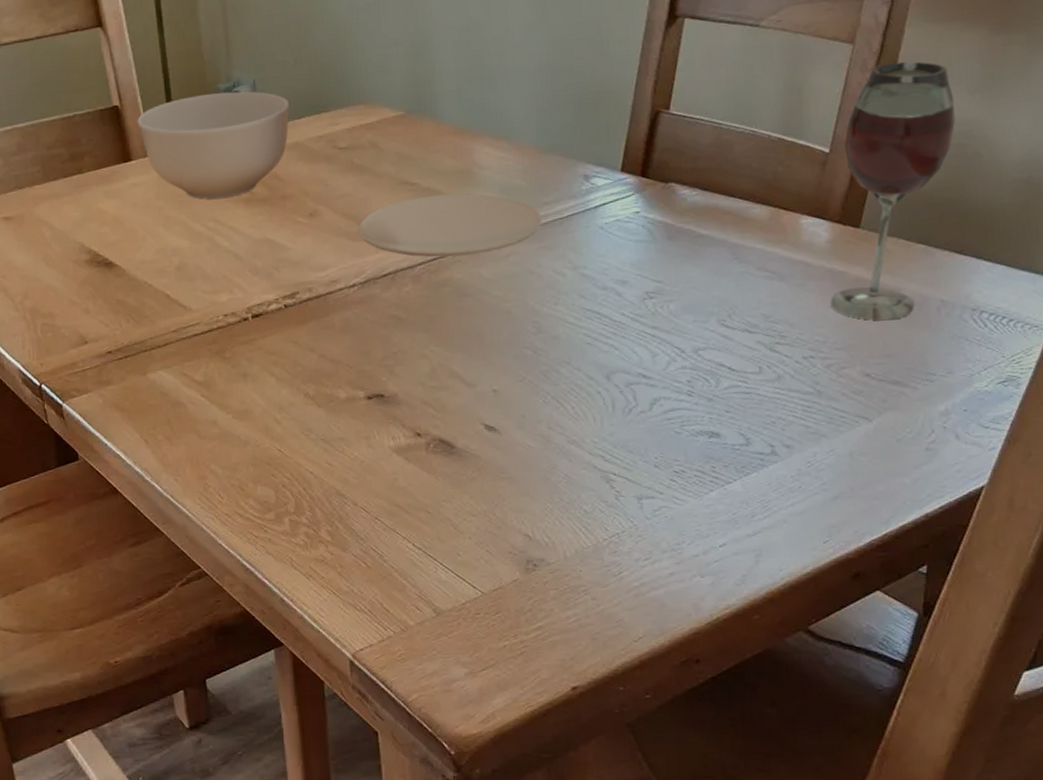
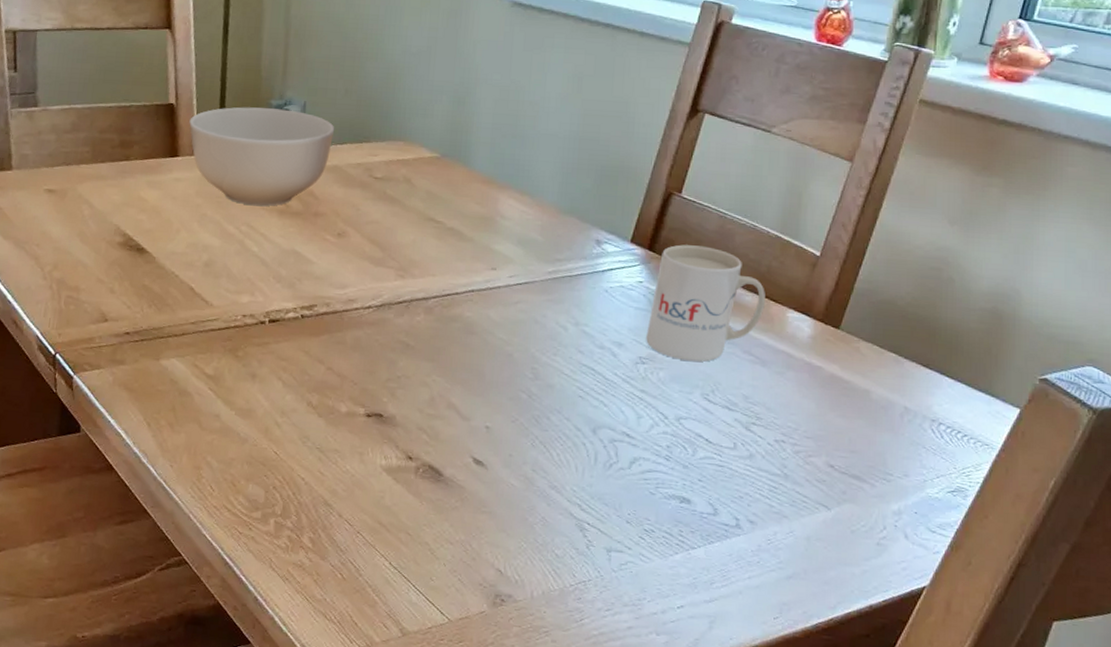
plate: present [358,193,542,258] -> none [381,235,553,297]
mug: none [650,162,775,289] -> present [646,244,765,362]
wineglass: present [831,61,957,321] -> none [806,184,936,418]

